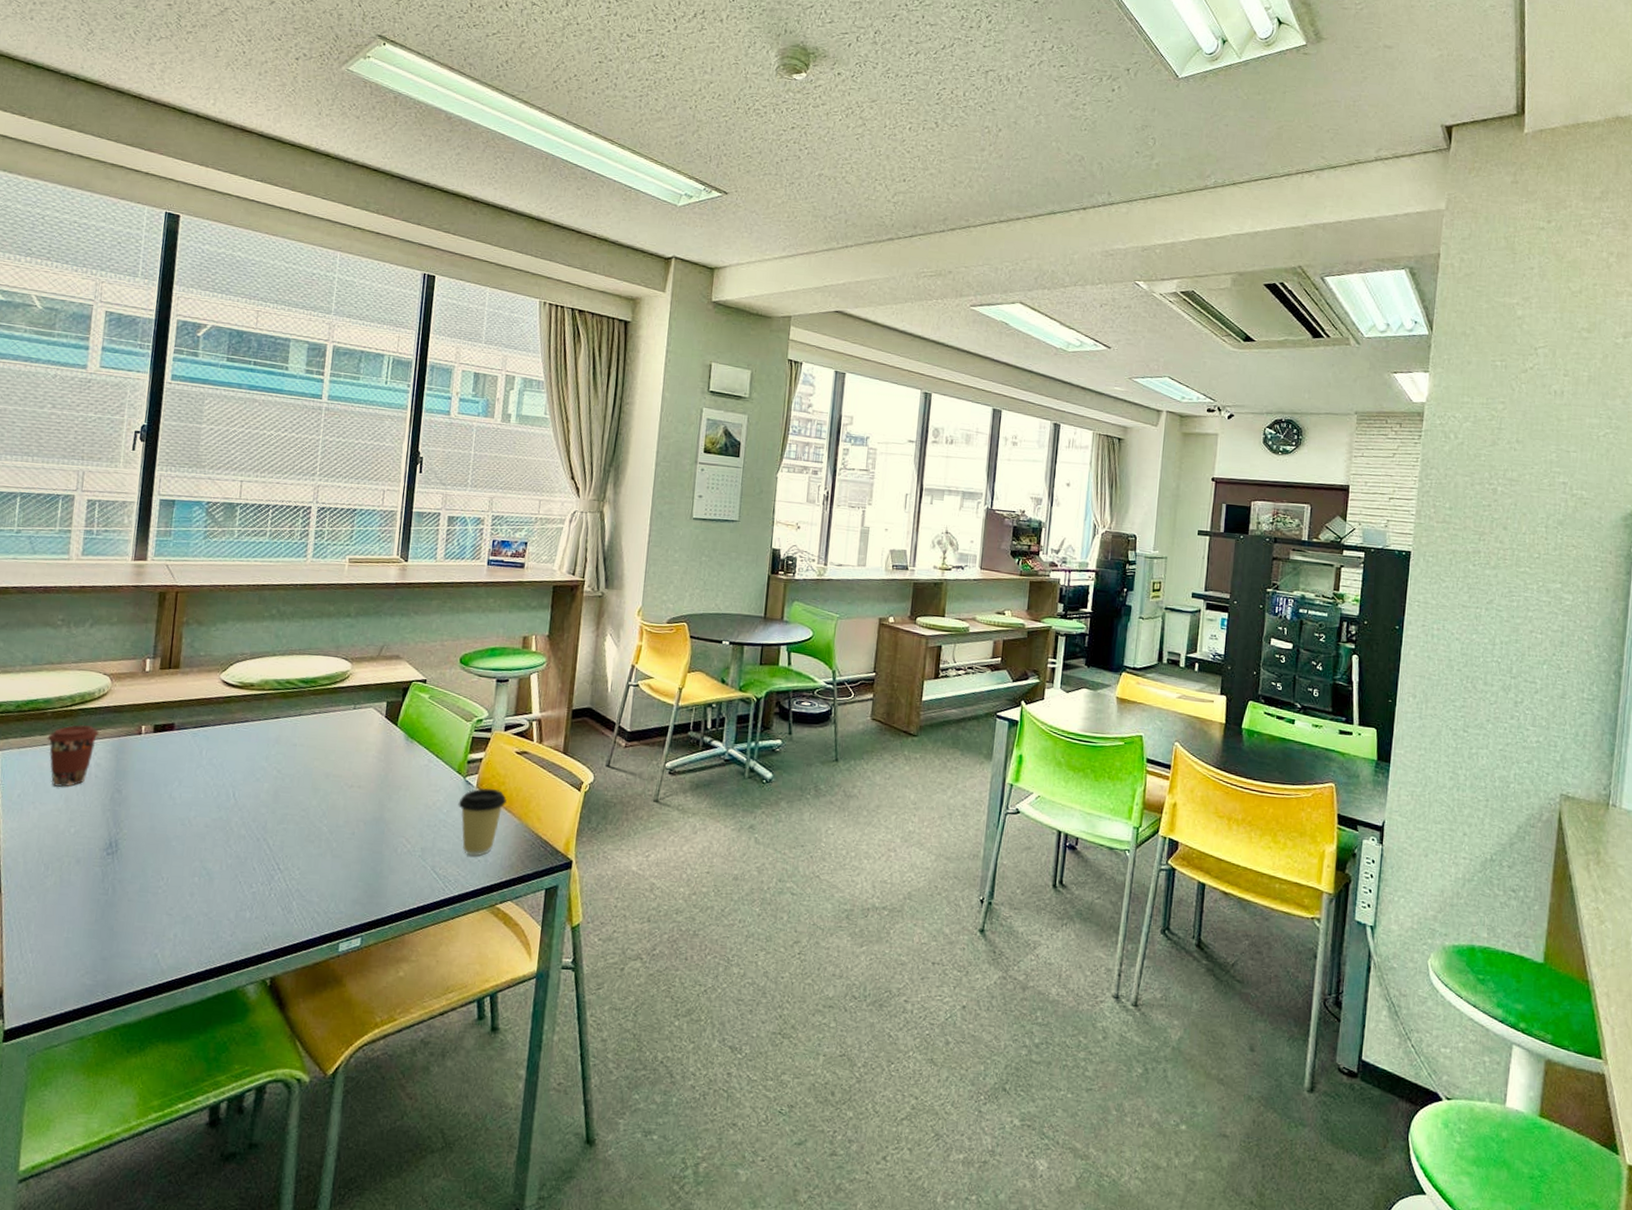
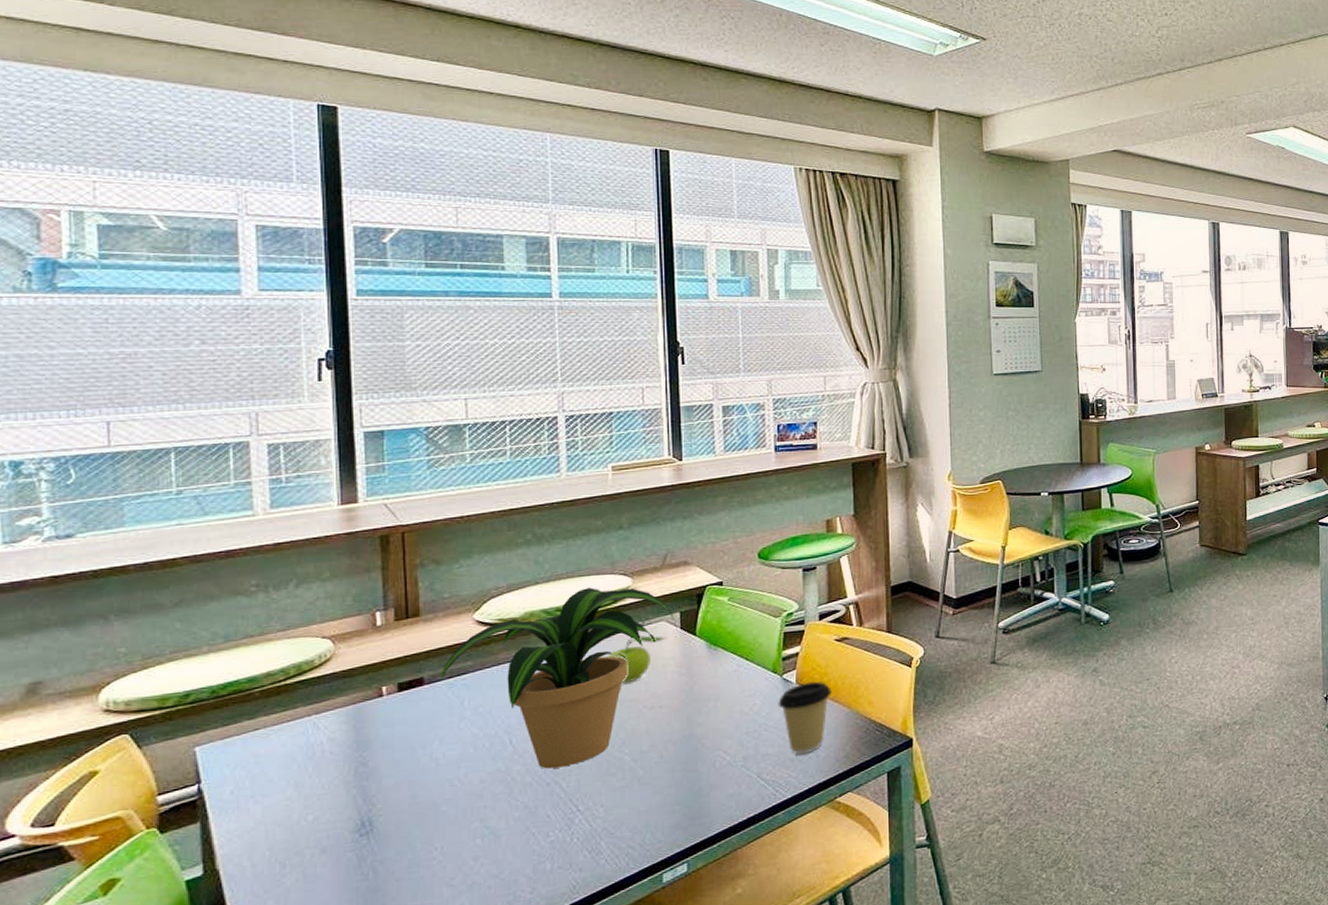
coffee cup: present [47,725,100,787] -> none [259,698,328,774]
potted plant: none [187,666,381,827] -> present [440,588,673,769]
fruit: none [322,717,373,760] -> present [608,635,667,684]

